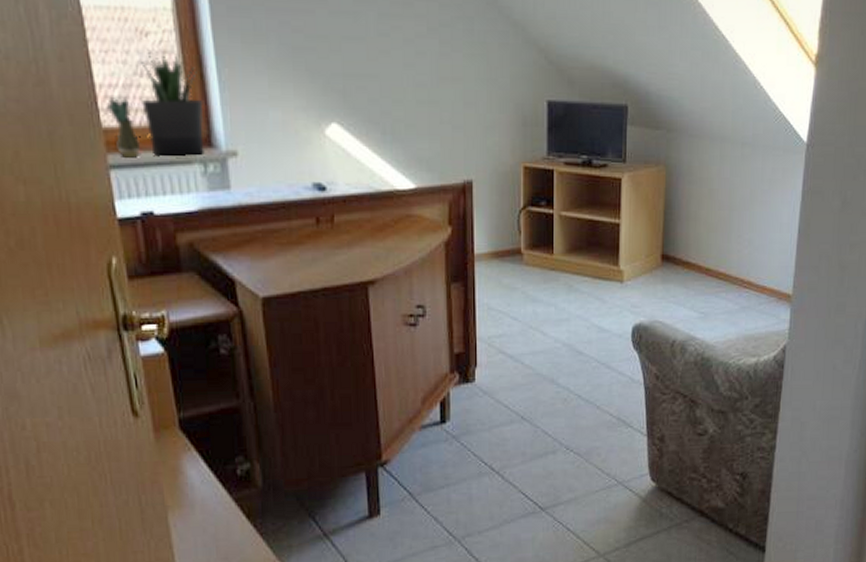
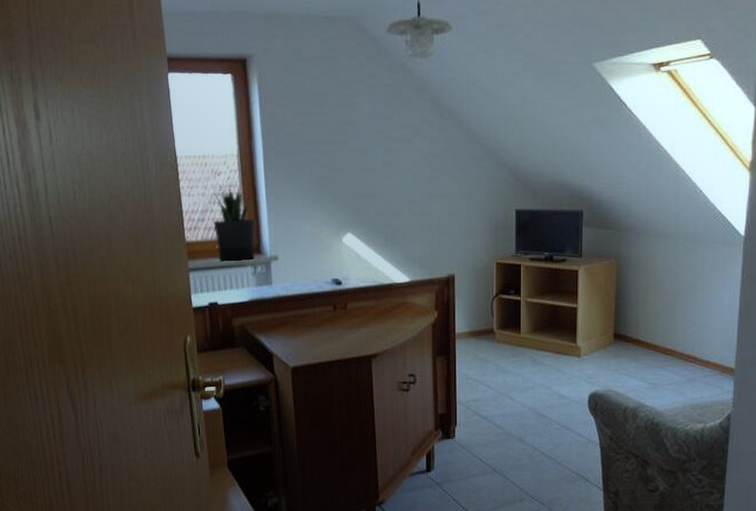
vase: present [106,96,141,159] -> none [189,219,211,264]

